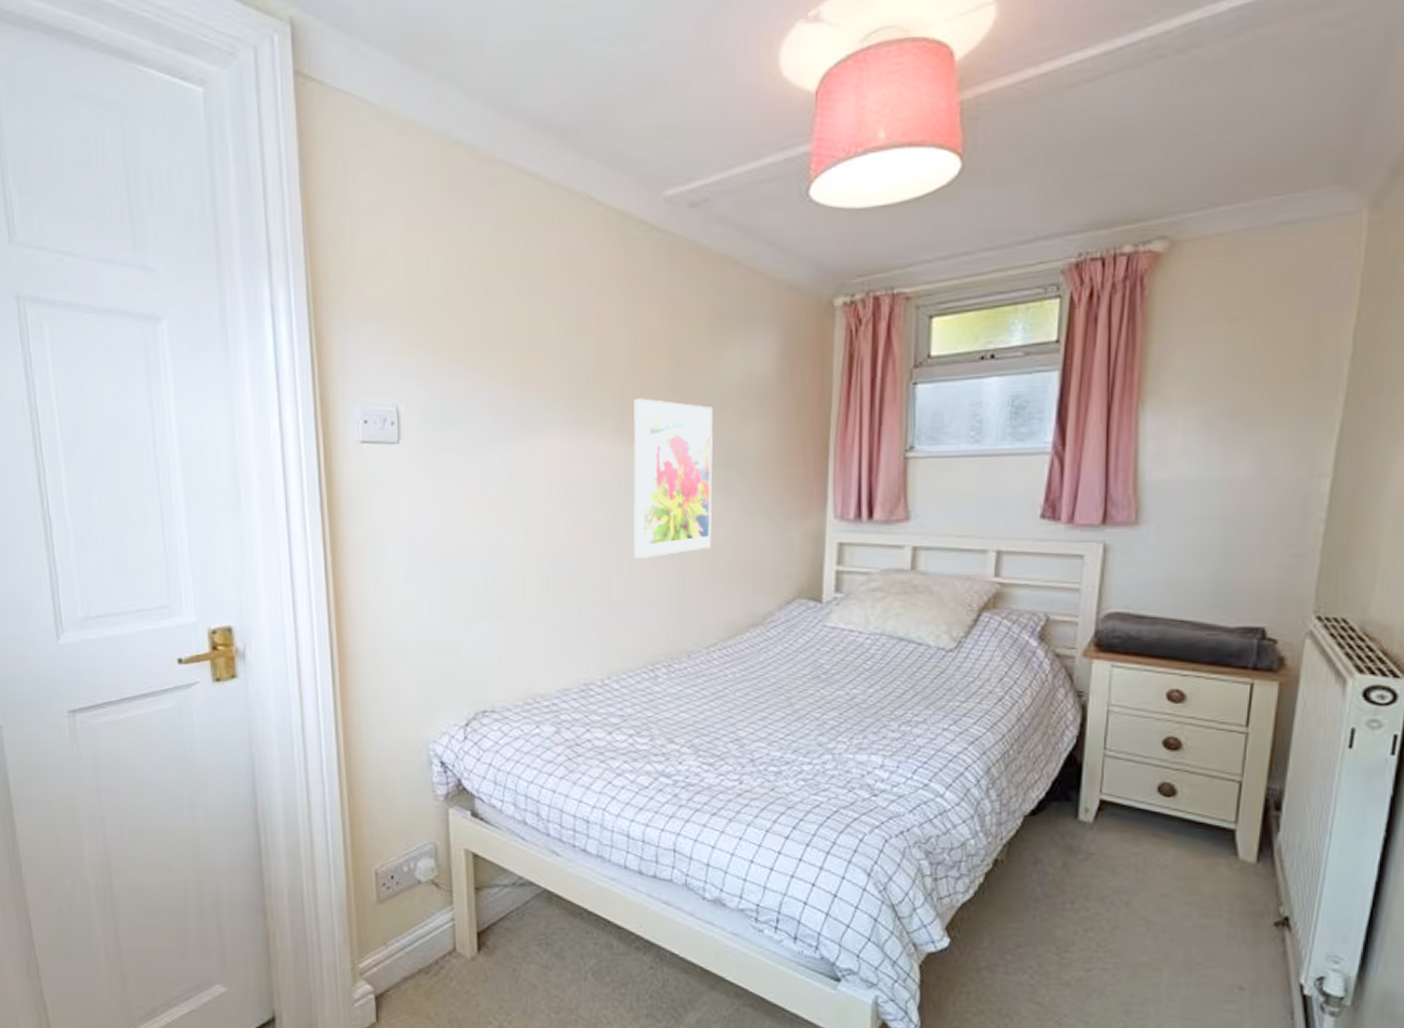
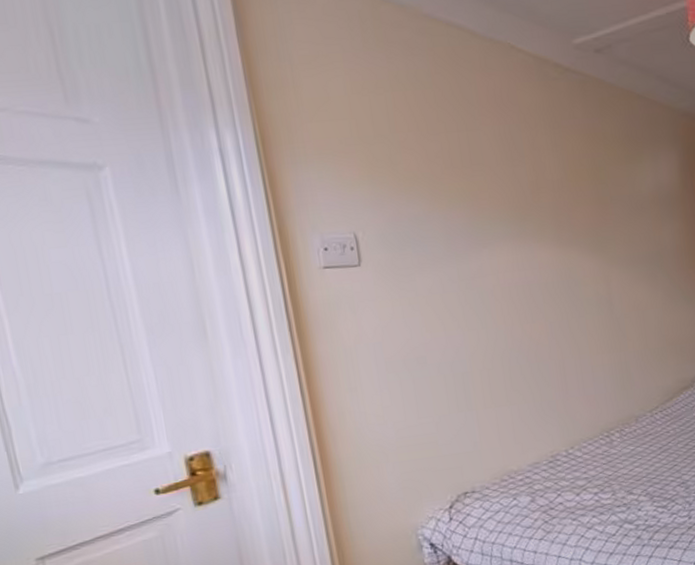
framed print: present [633,398,713,558] -> none [567,210,645,345]

